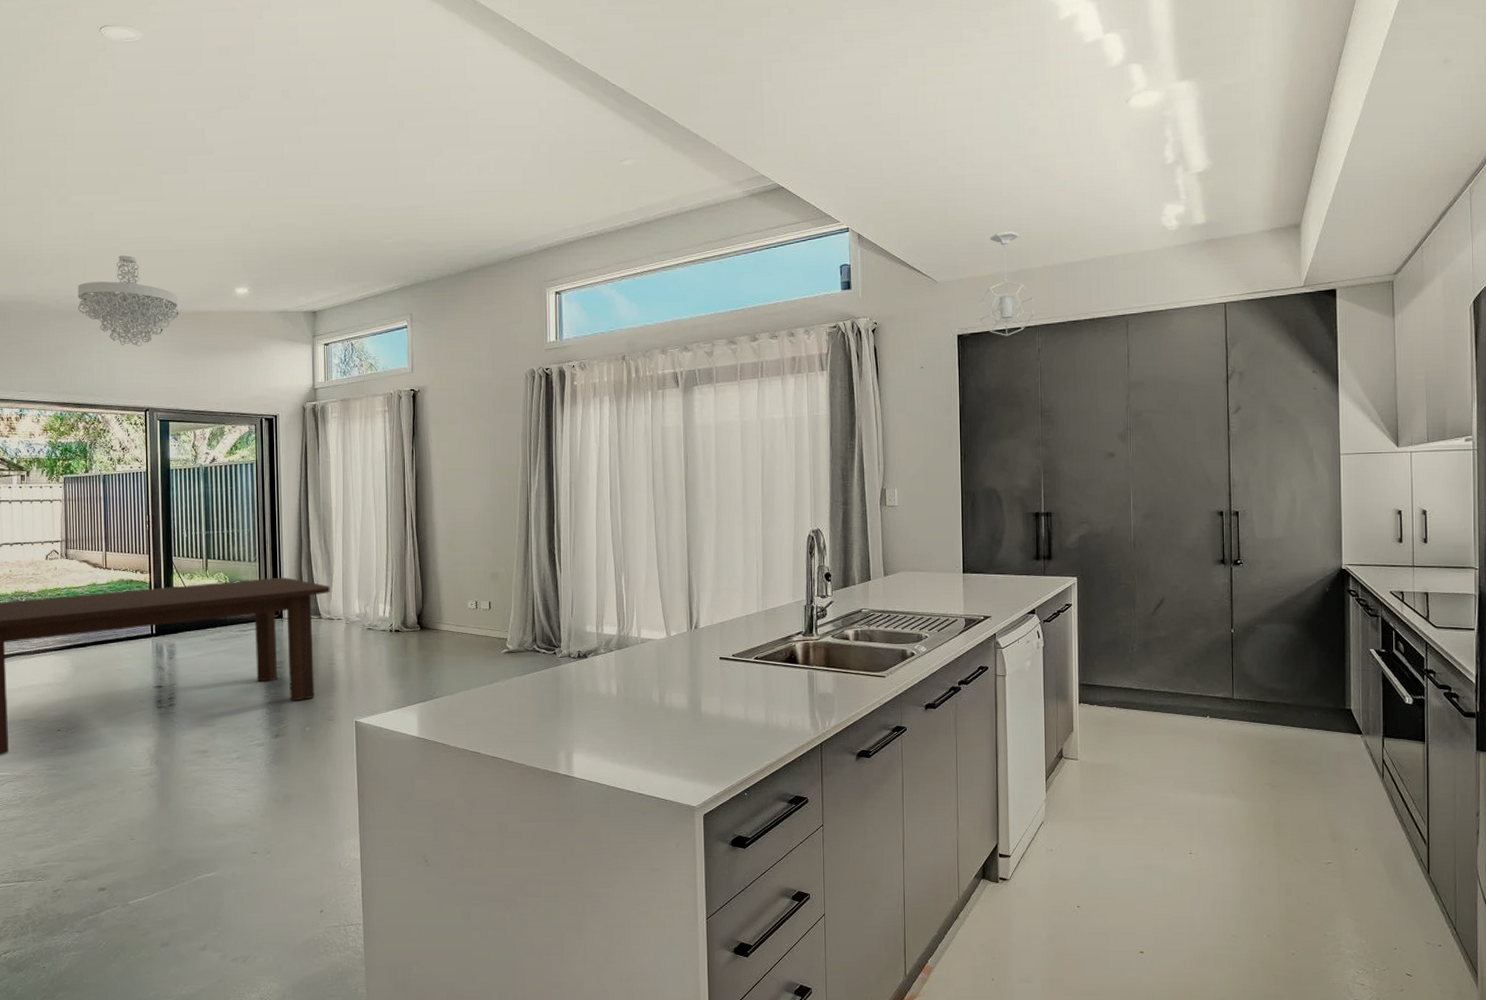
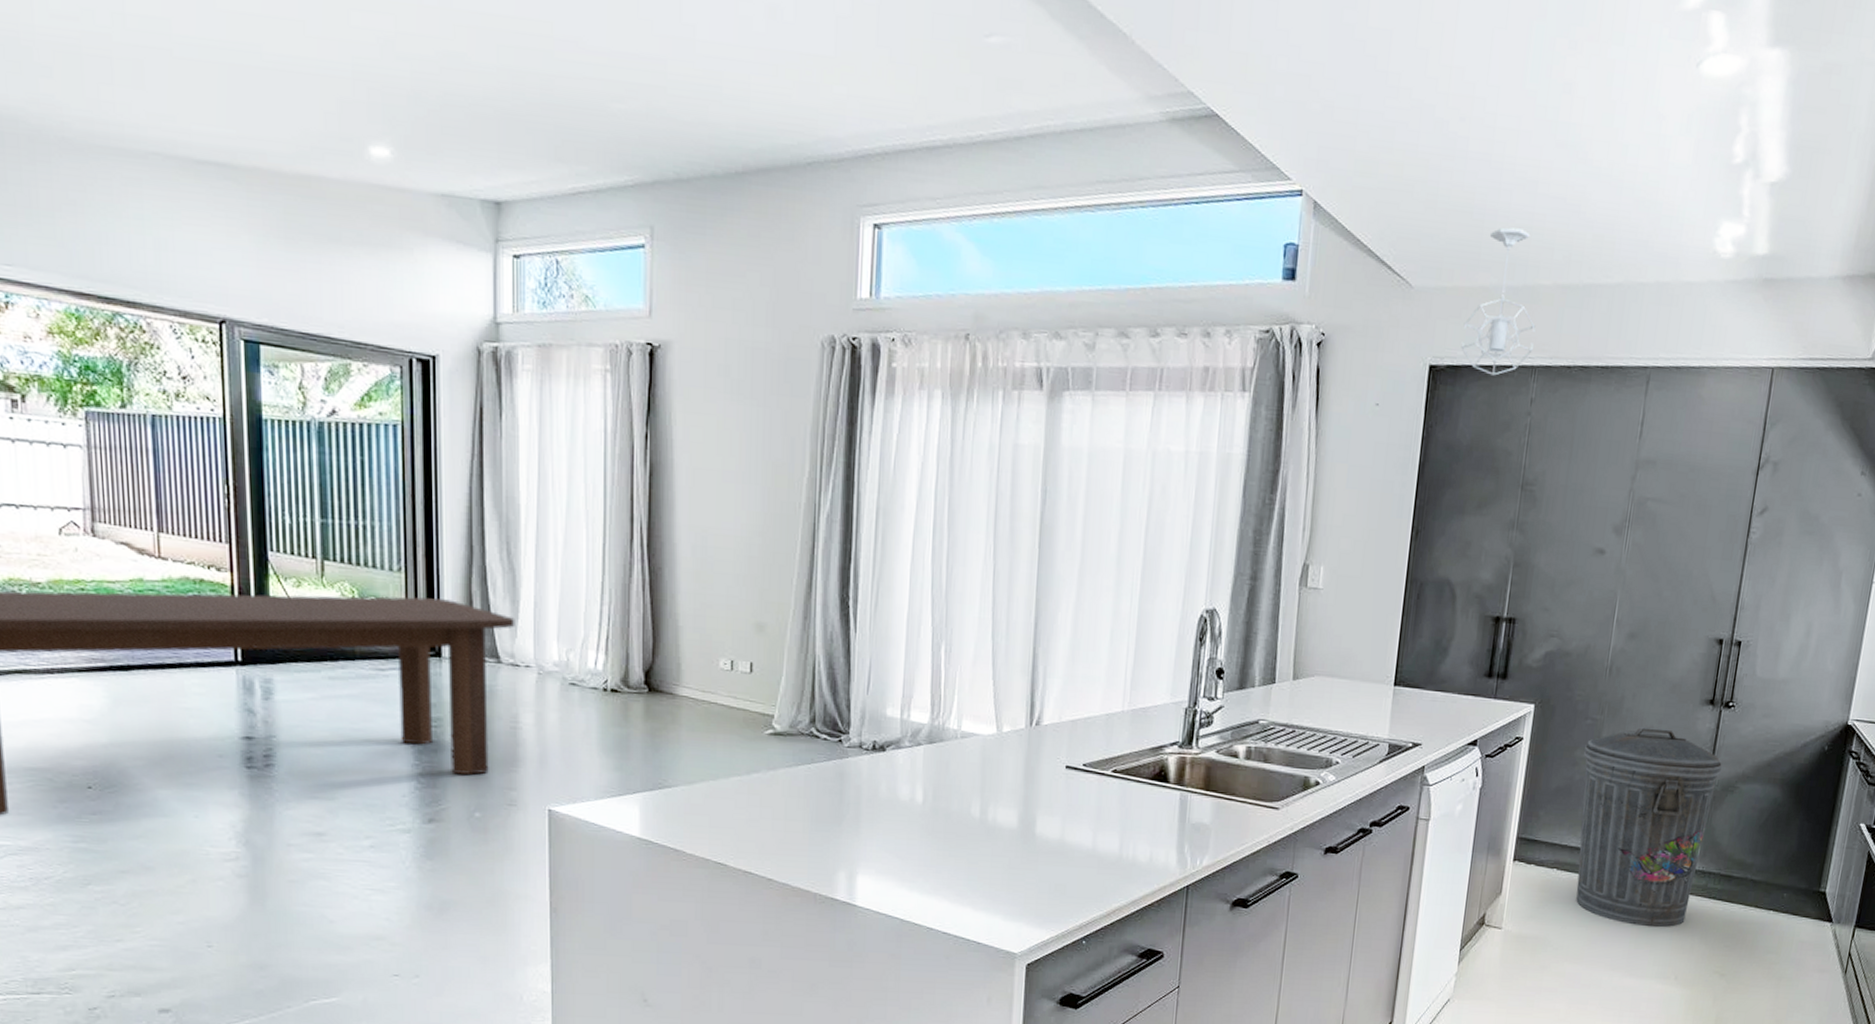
chandelier: present [77,255,180,347] -> none [99,63,276,219]
trash can: none [1124,587,1240,750] -> present [1576,727,1722,928]

